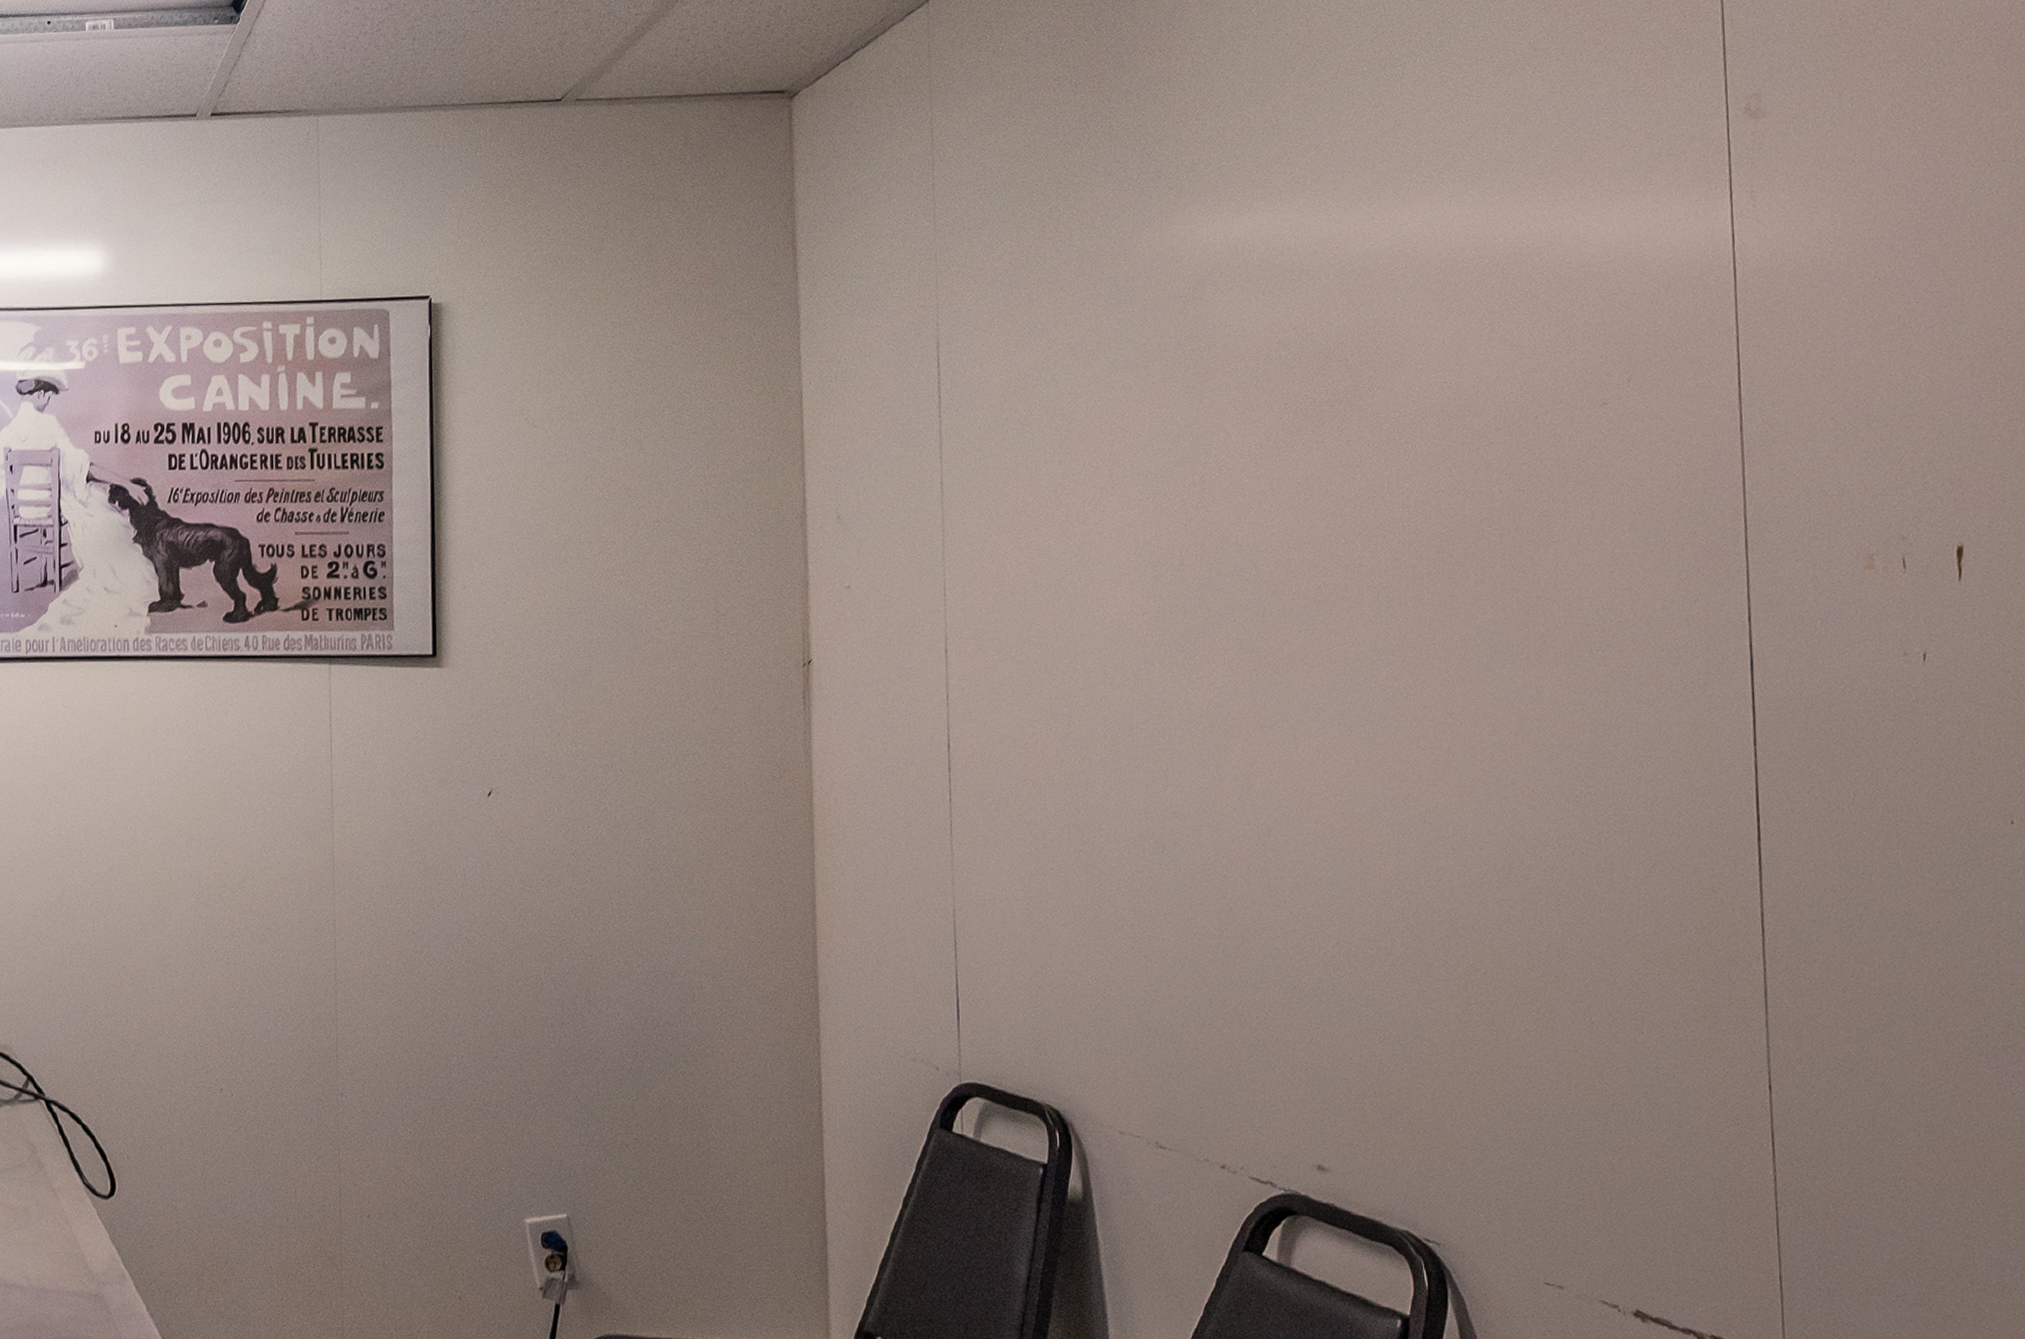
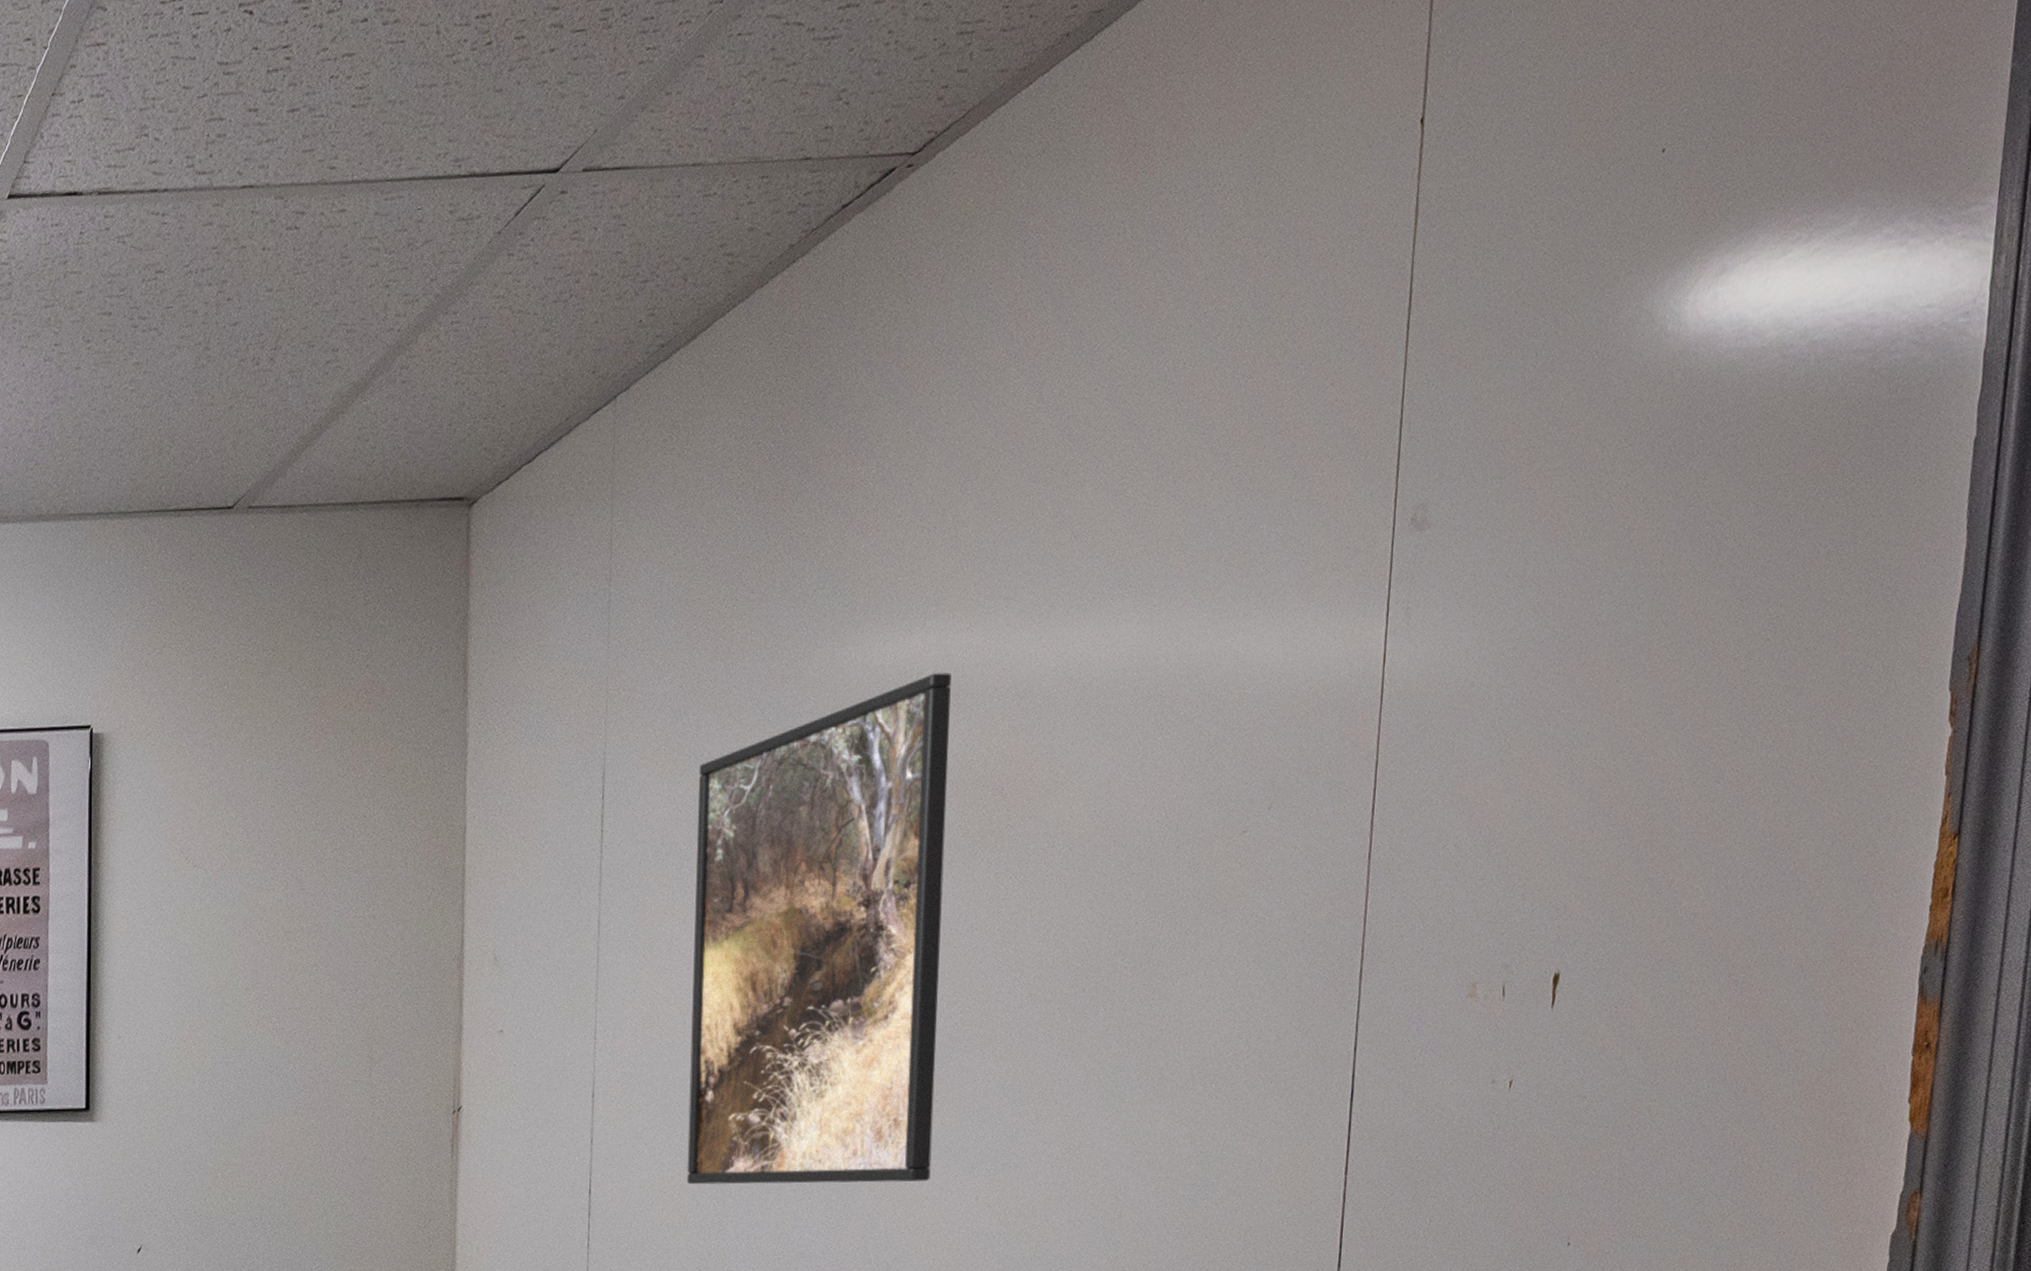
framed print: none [1033,251,1306,743] -> present [686,673,951,1185]

